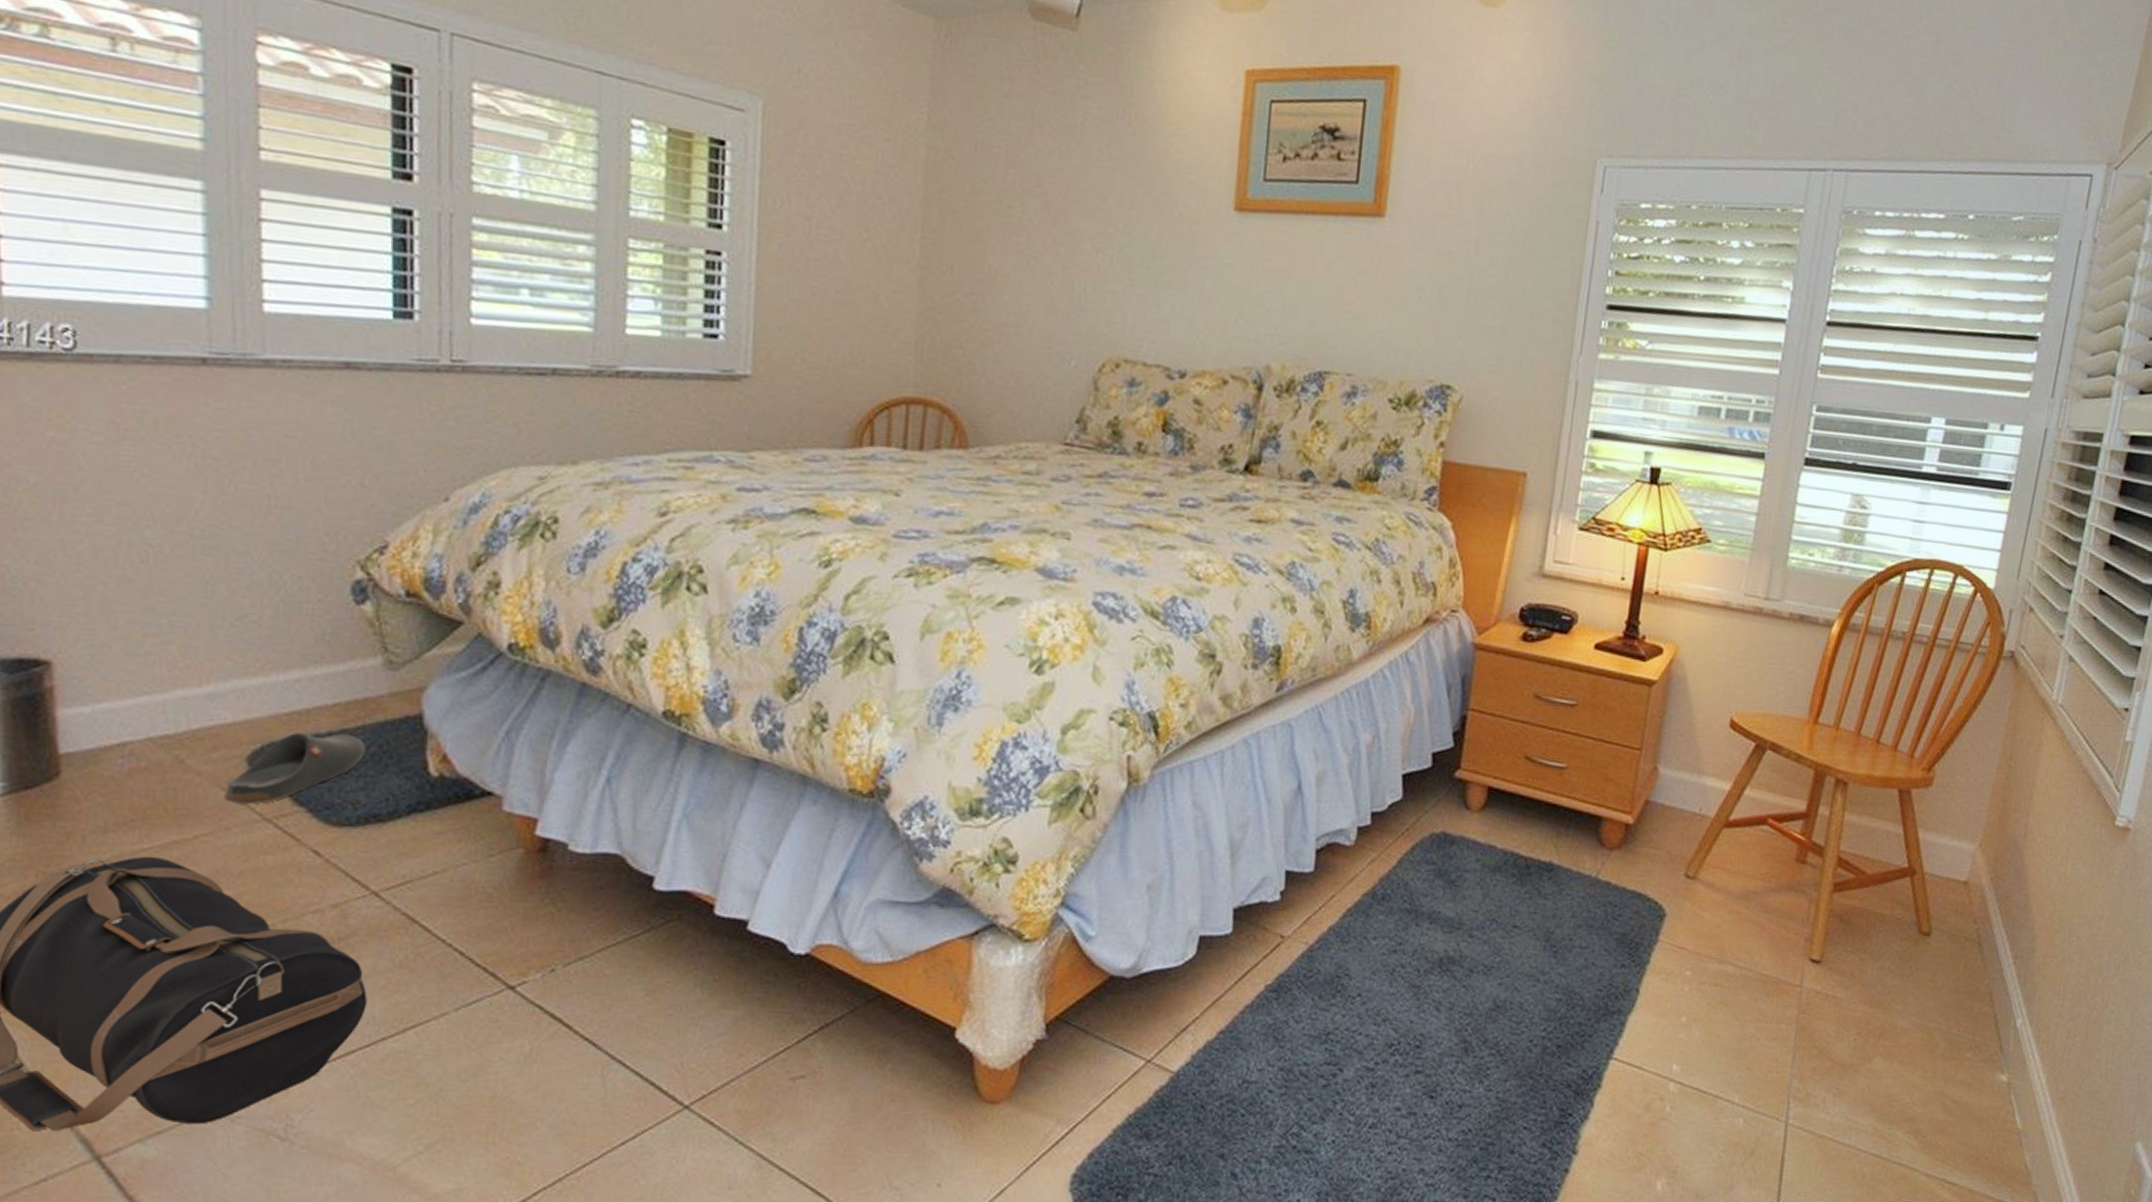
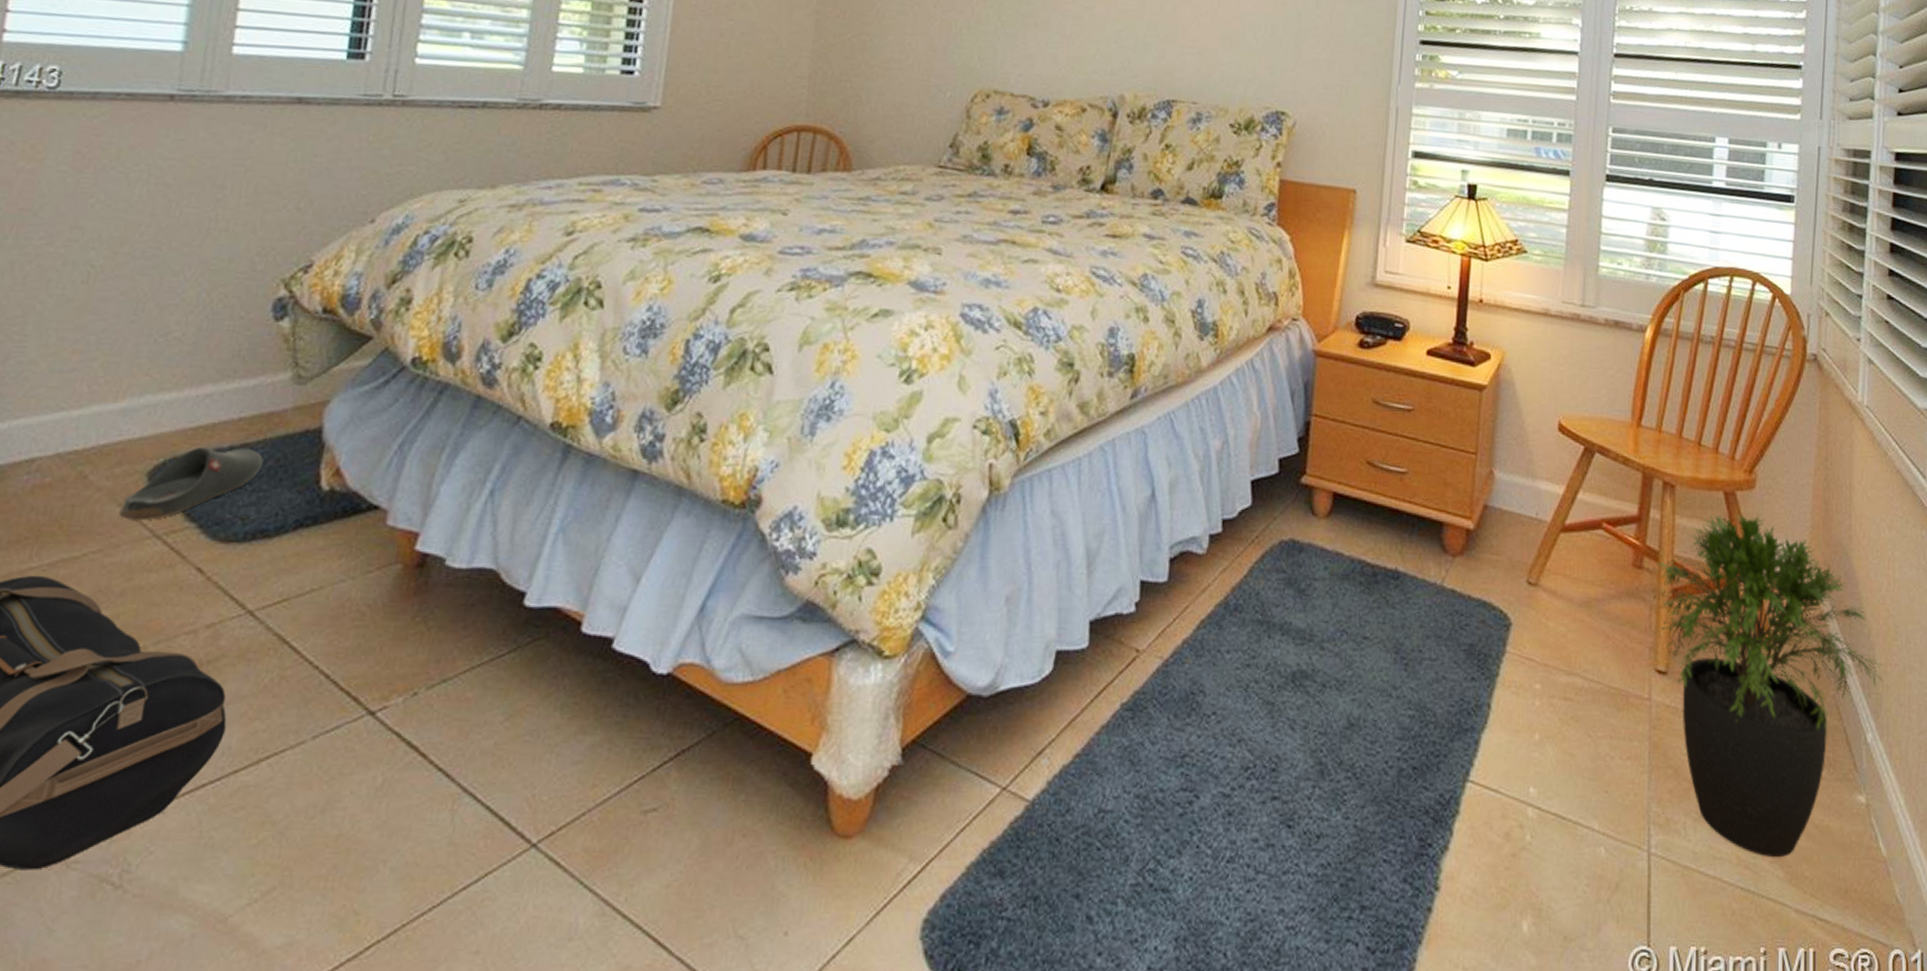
potted plant: none [1813,810,2044,1128] -> present [1652,513,1885,857]

